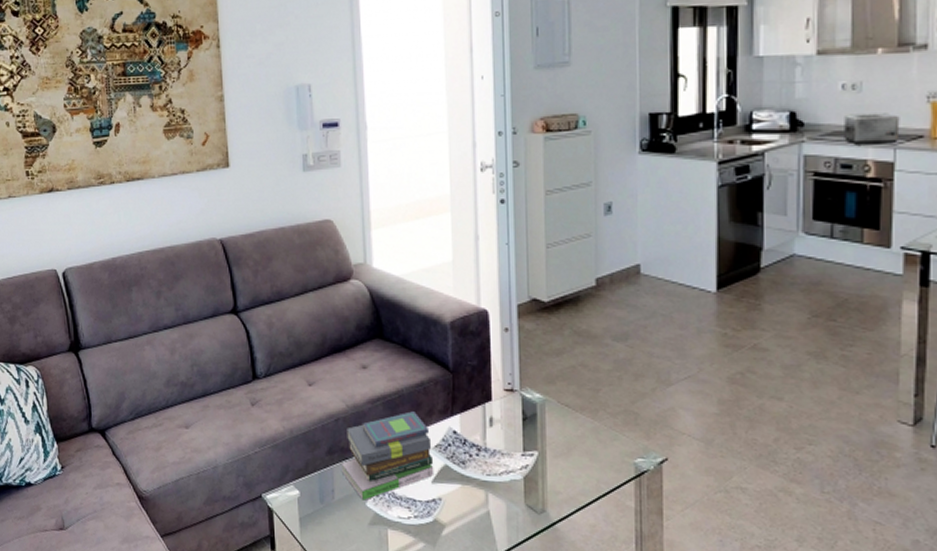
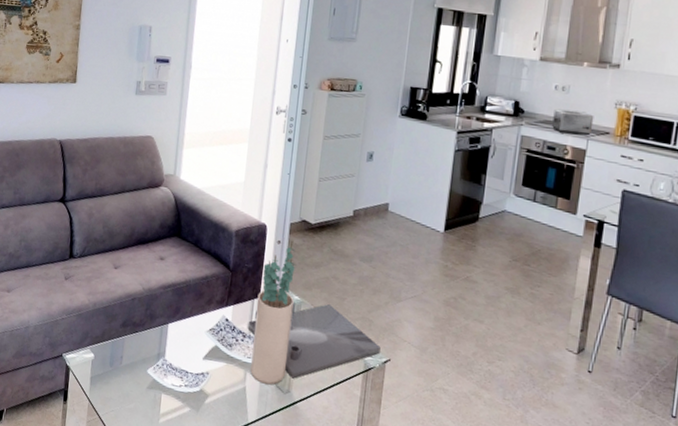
books: present [340,411,434,500] -> none [131,299,207,368]
tray: none [481,398,653,495] -> present [247,303,381,379]
vase: none [489,327,537,506] -> present [250,241,296,385]

